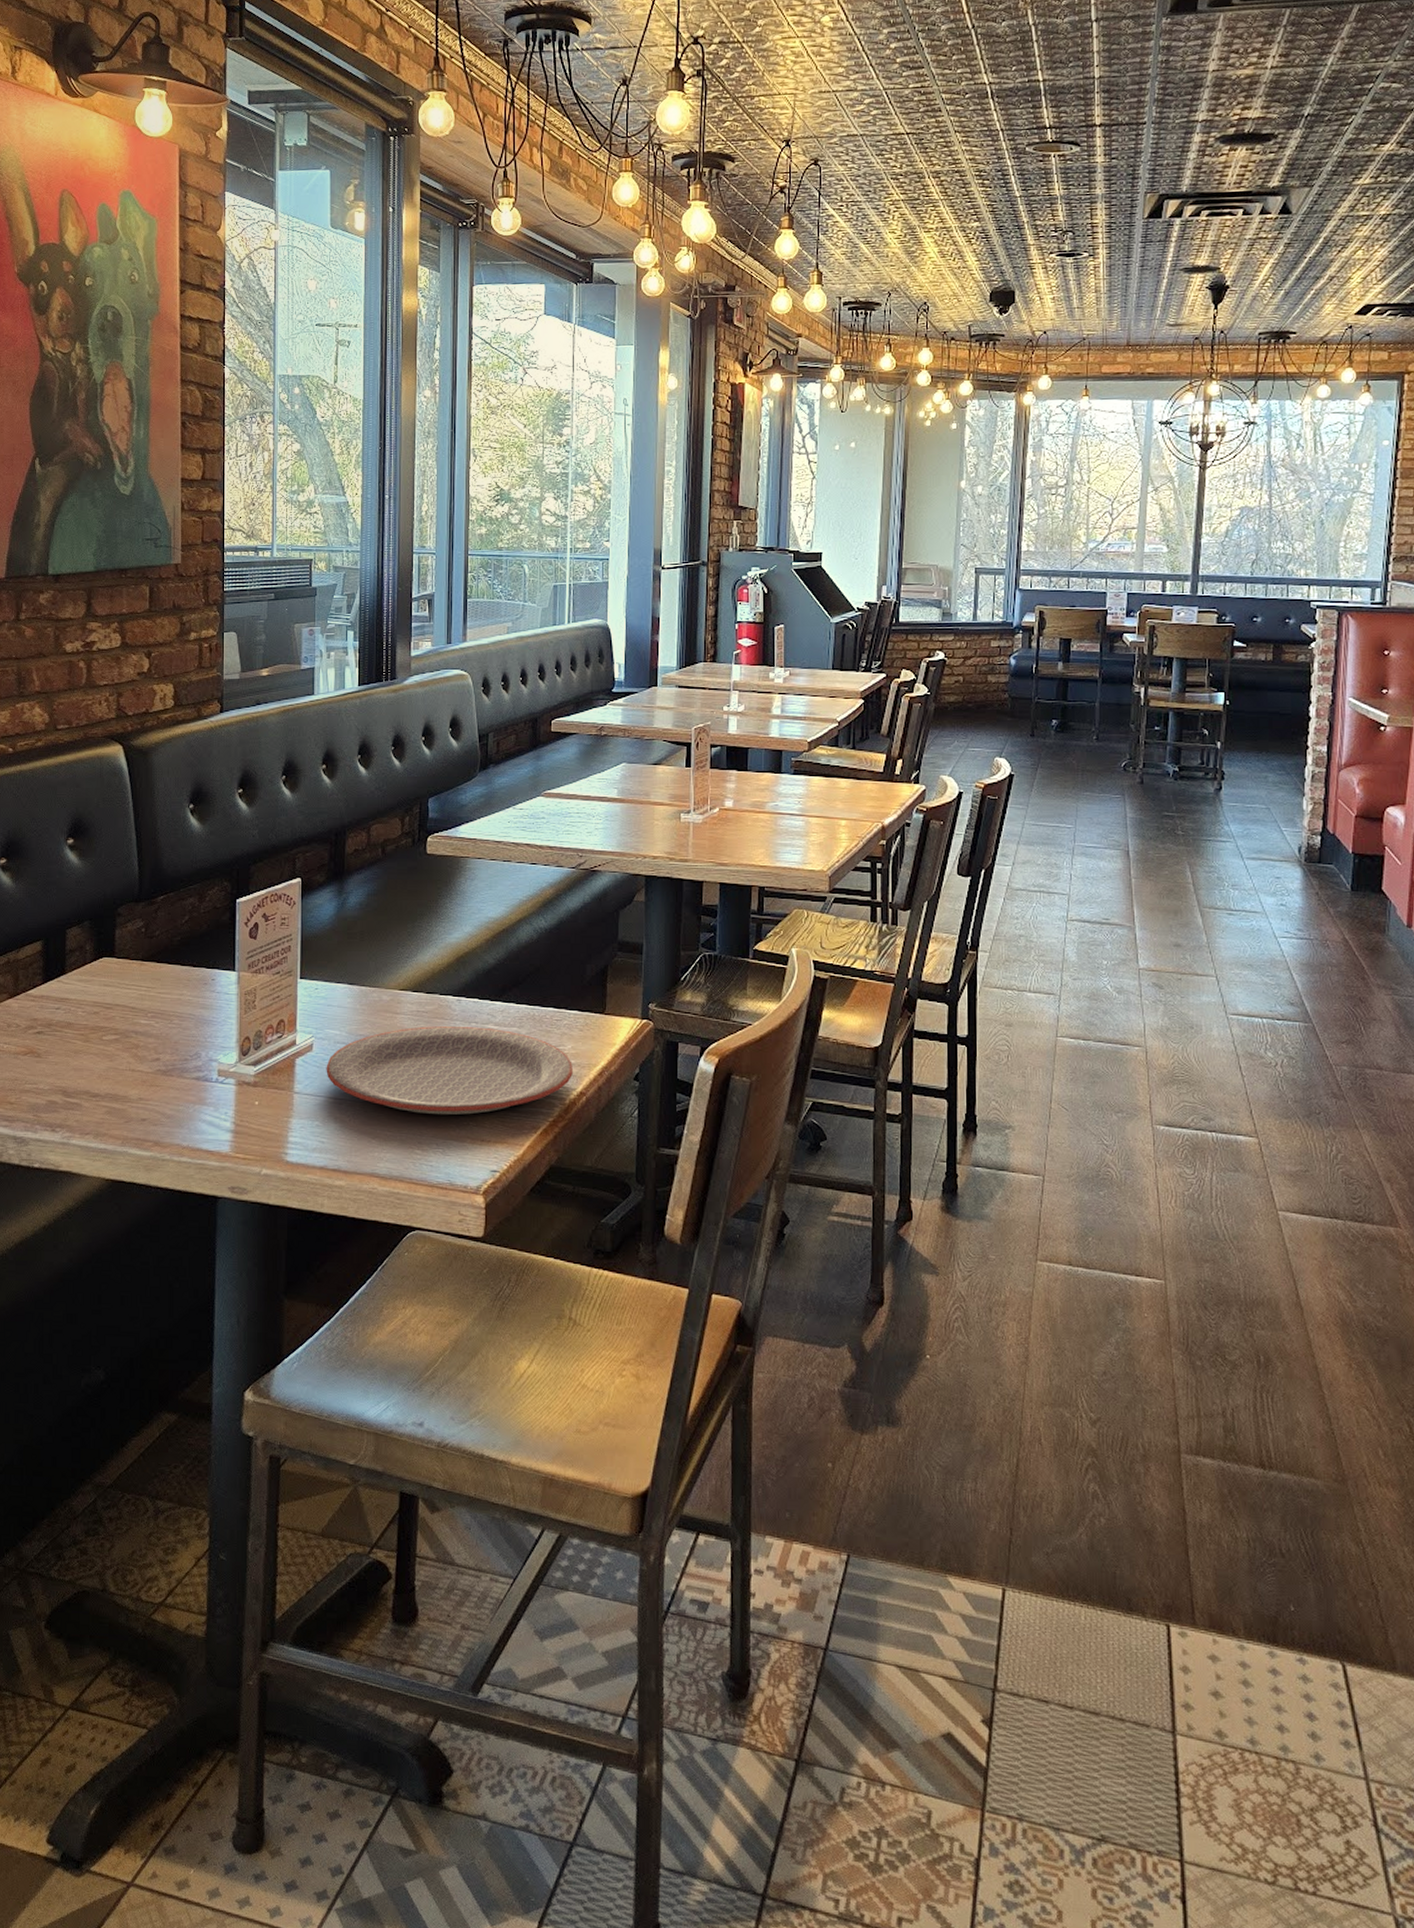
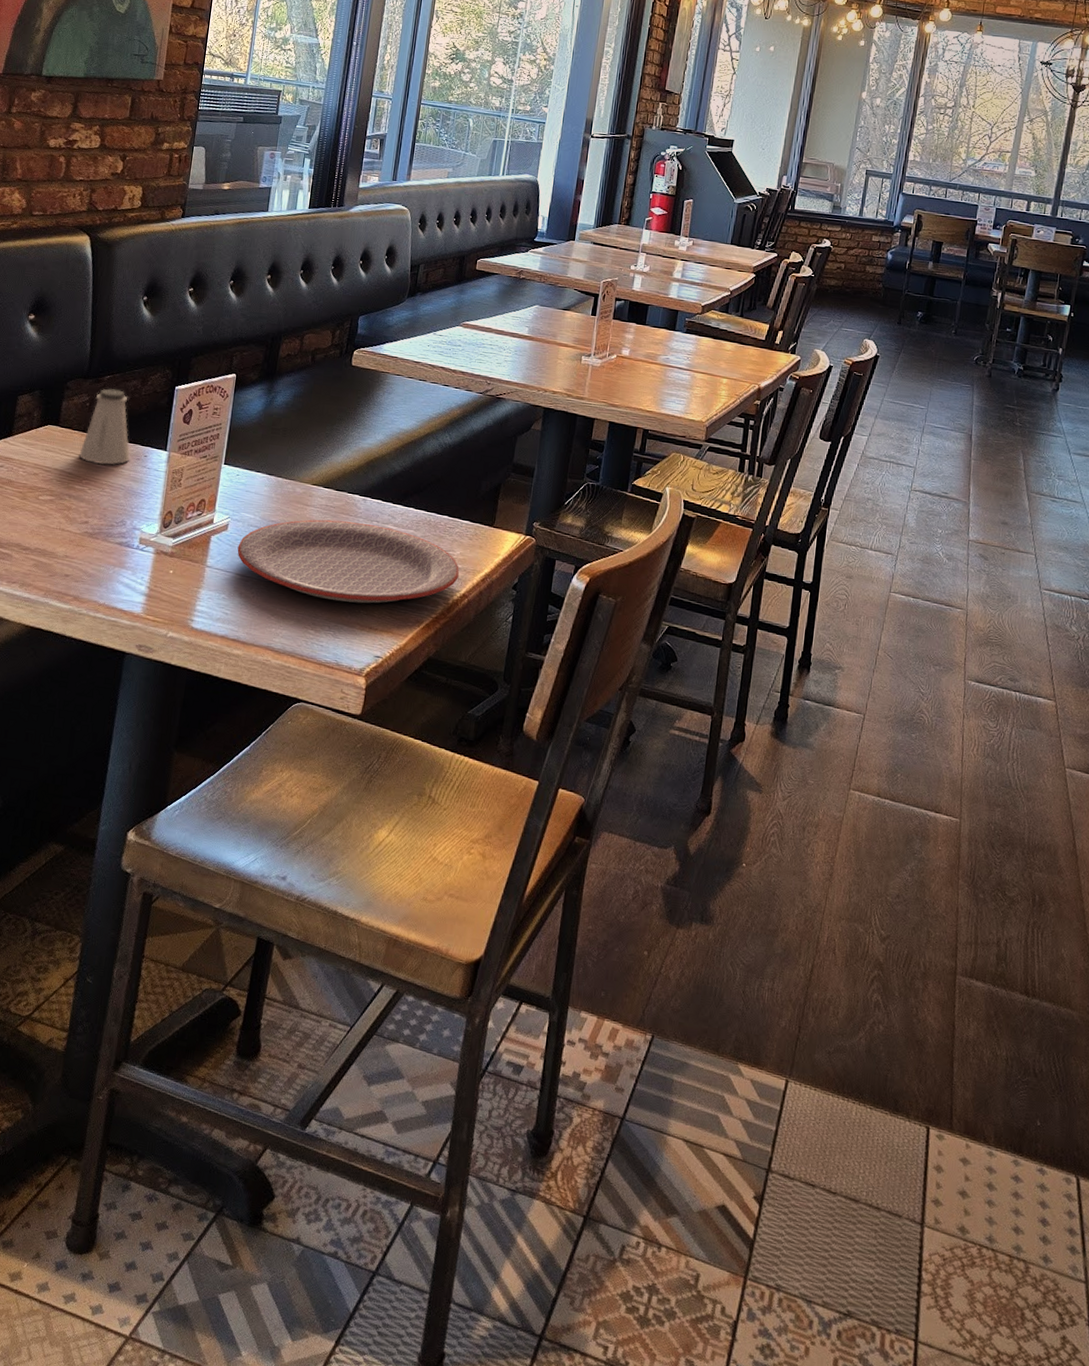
saltshaker: none [140,910,196,994] -> present [79,388,130,465]

